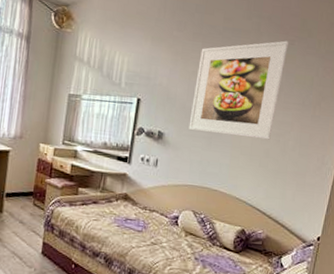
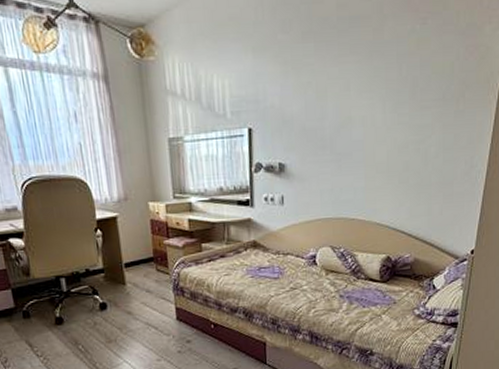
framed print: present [188,40,289,140] -> none [312,20,421,155]

